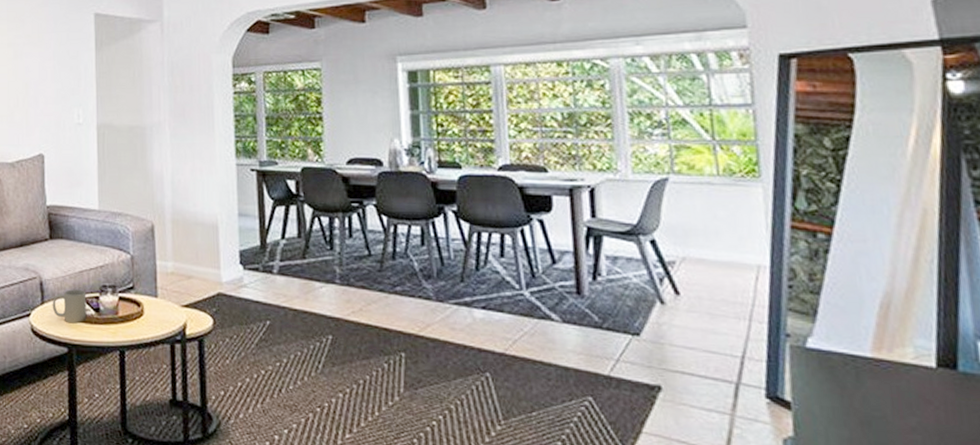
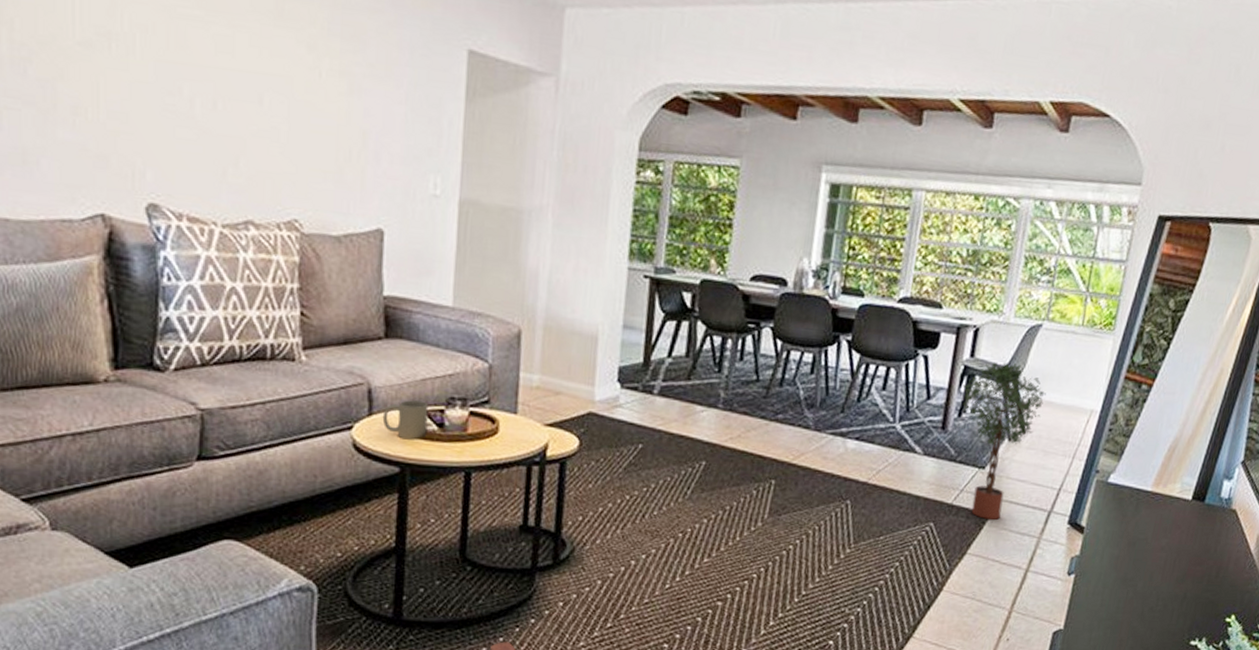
potted tree: none [590,221,694,393] -> present [963,362,1046,520]

